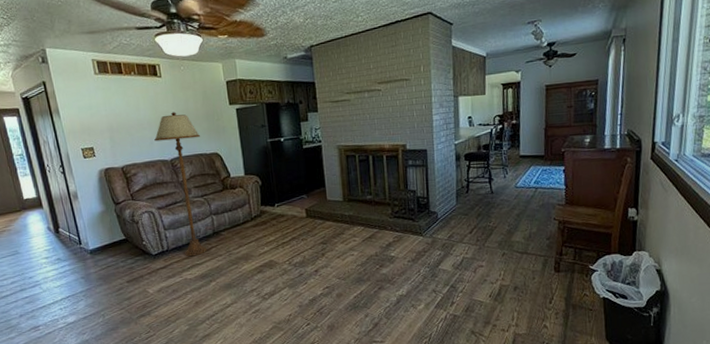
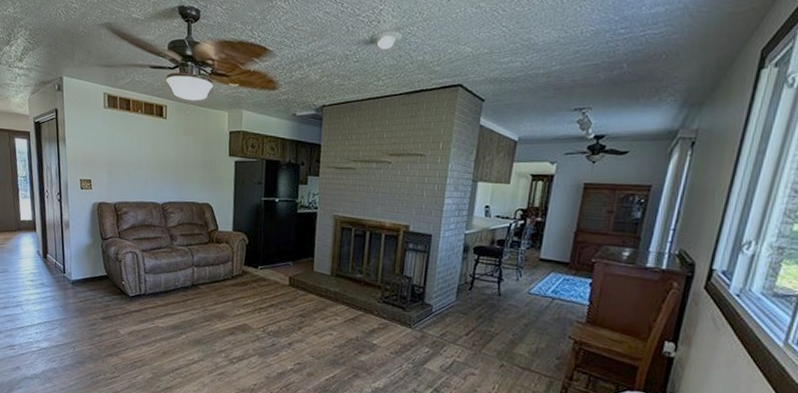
floor lamp: present [154,112,207,257] -> none [150,155,195,306]

